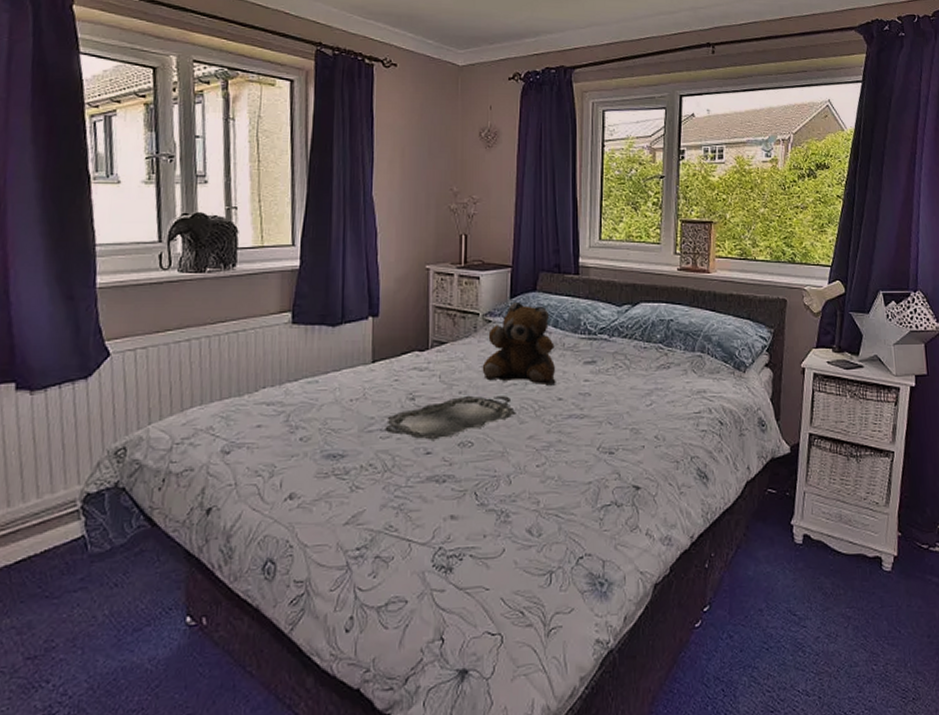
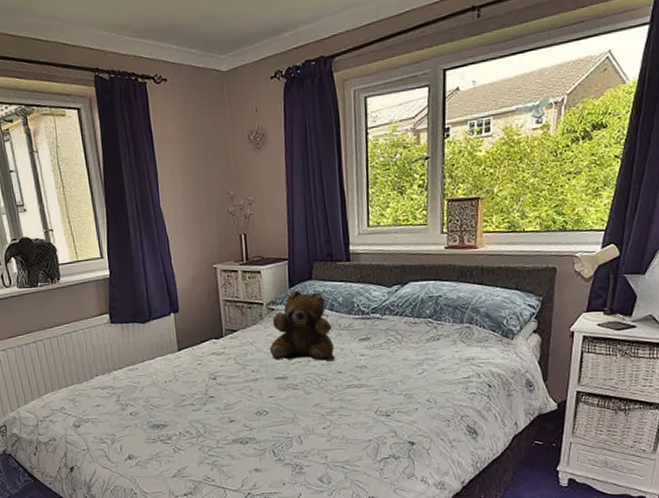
serving tray: present [385,395,516,440] -> none [195,372,302,411]

